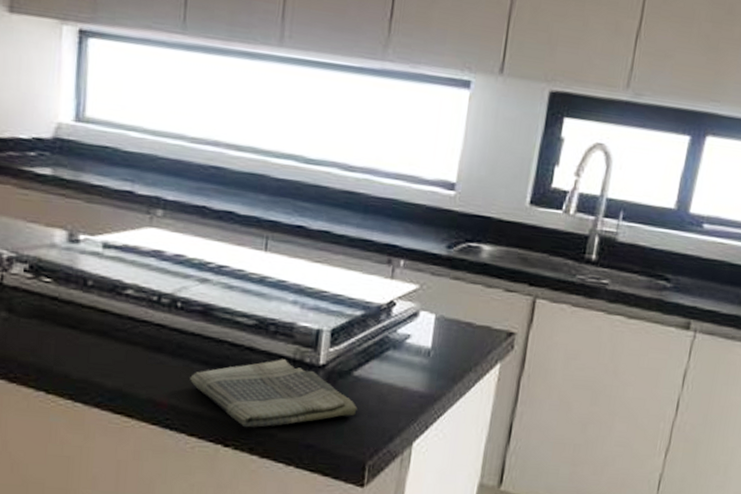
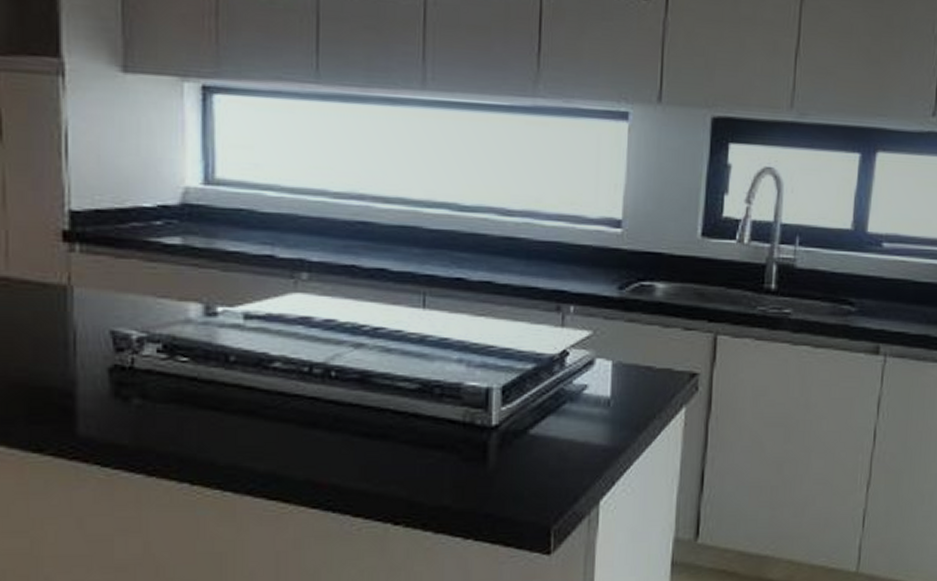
dish towel: present [190,359,358,428] -> none [351,423,537,502]

